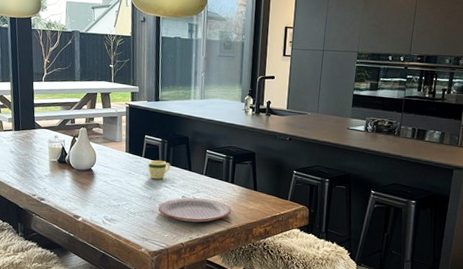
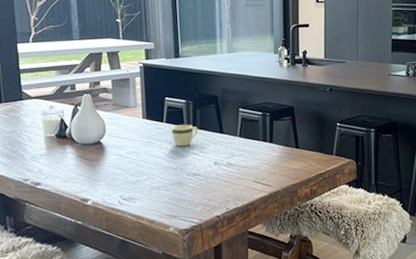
plate: present [158,197,232,223] -> none [186,163,272,191]

